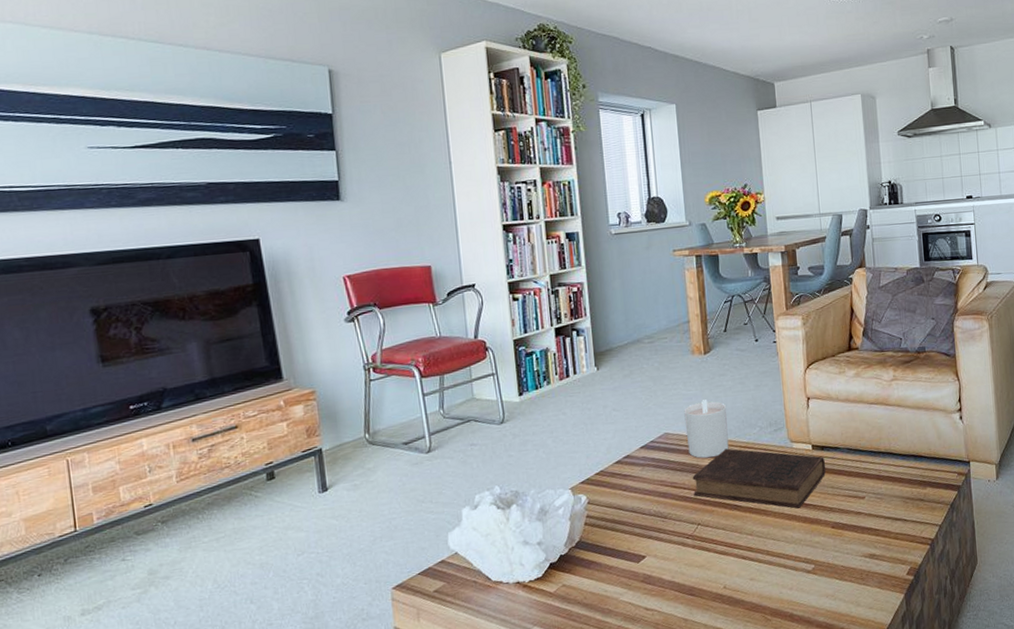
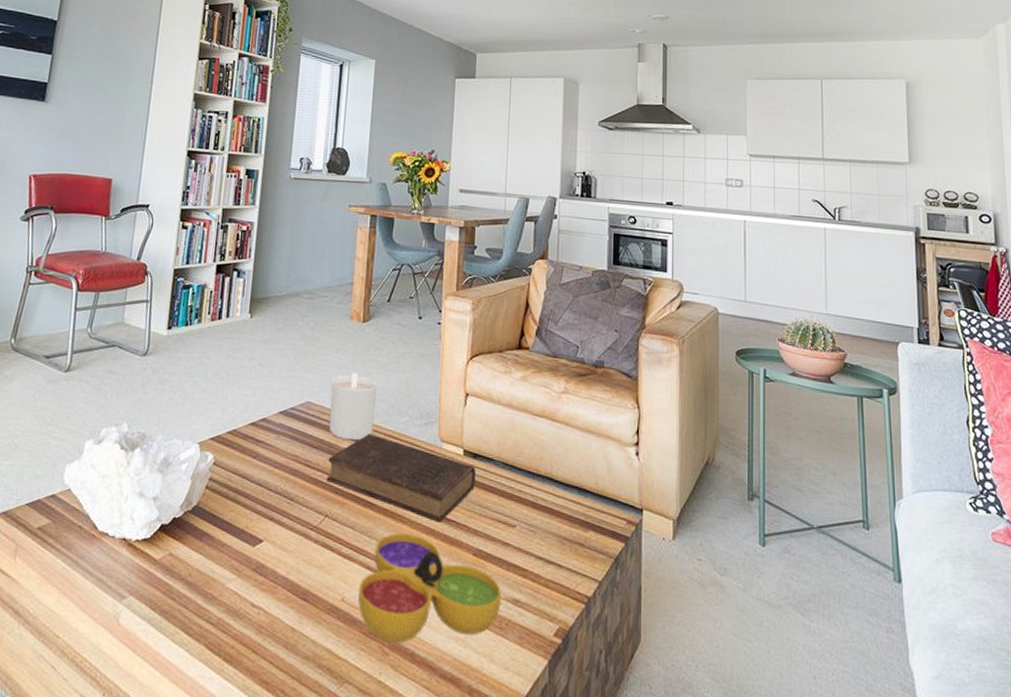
decorative bowl: none [737,522,860,611] -> present [358,532,502,644]

